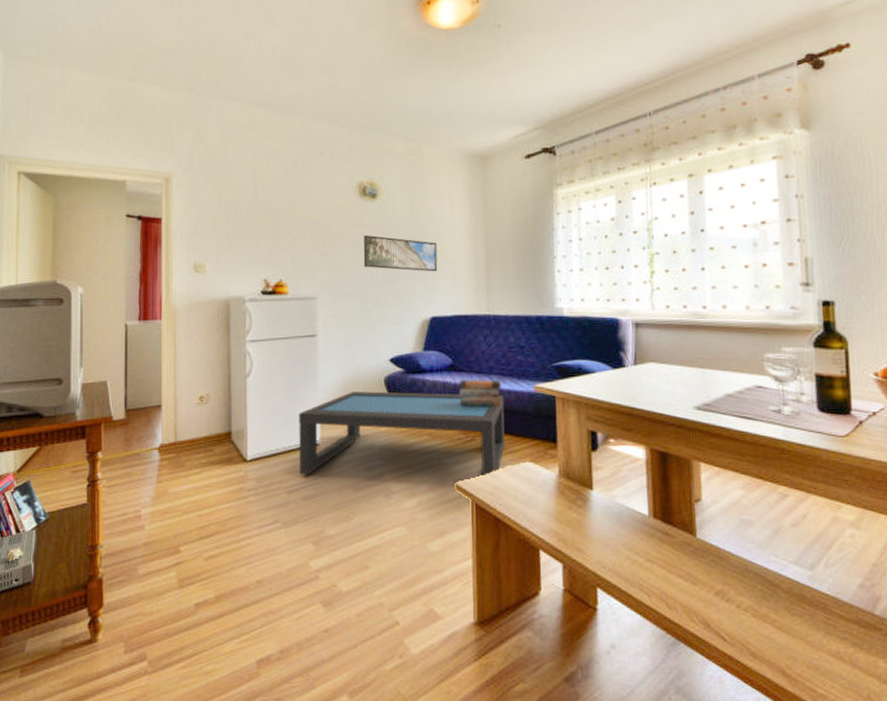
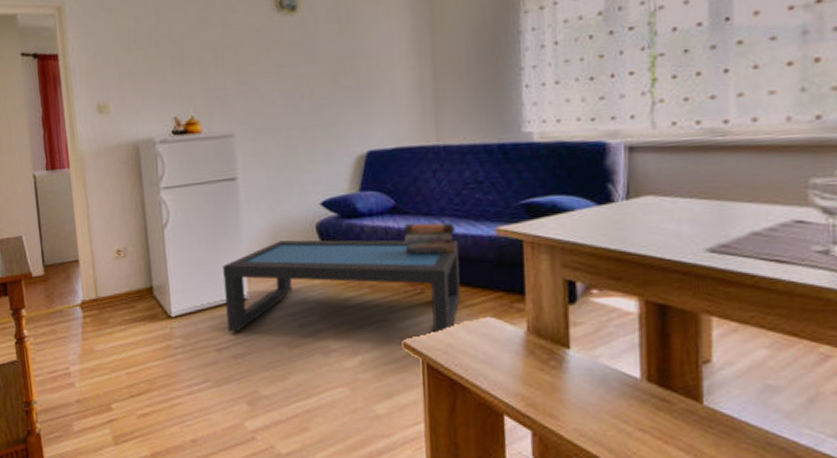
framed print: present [363,235,438,272] -> none [284,57,374,97]

